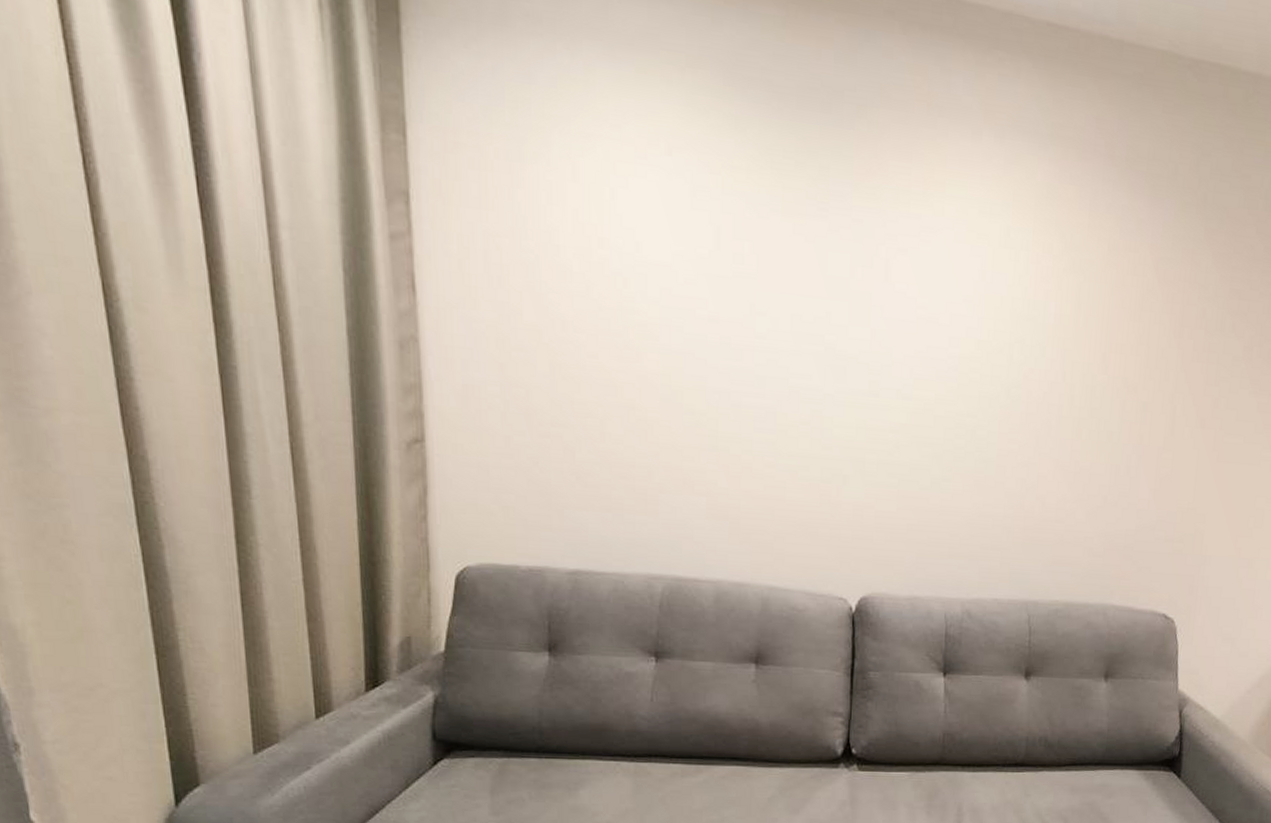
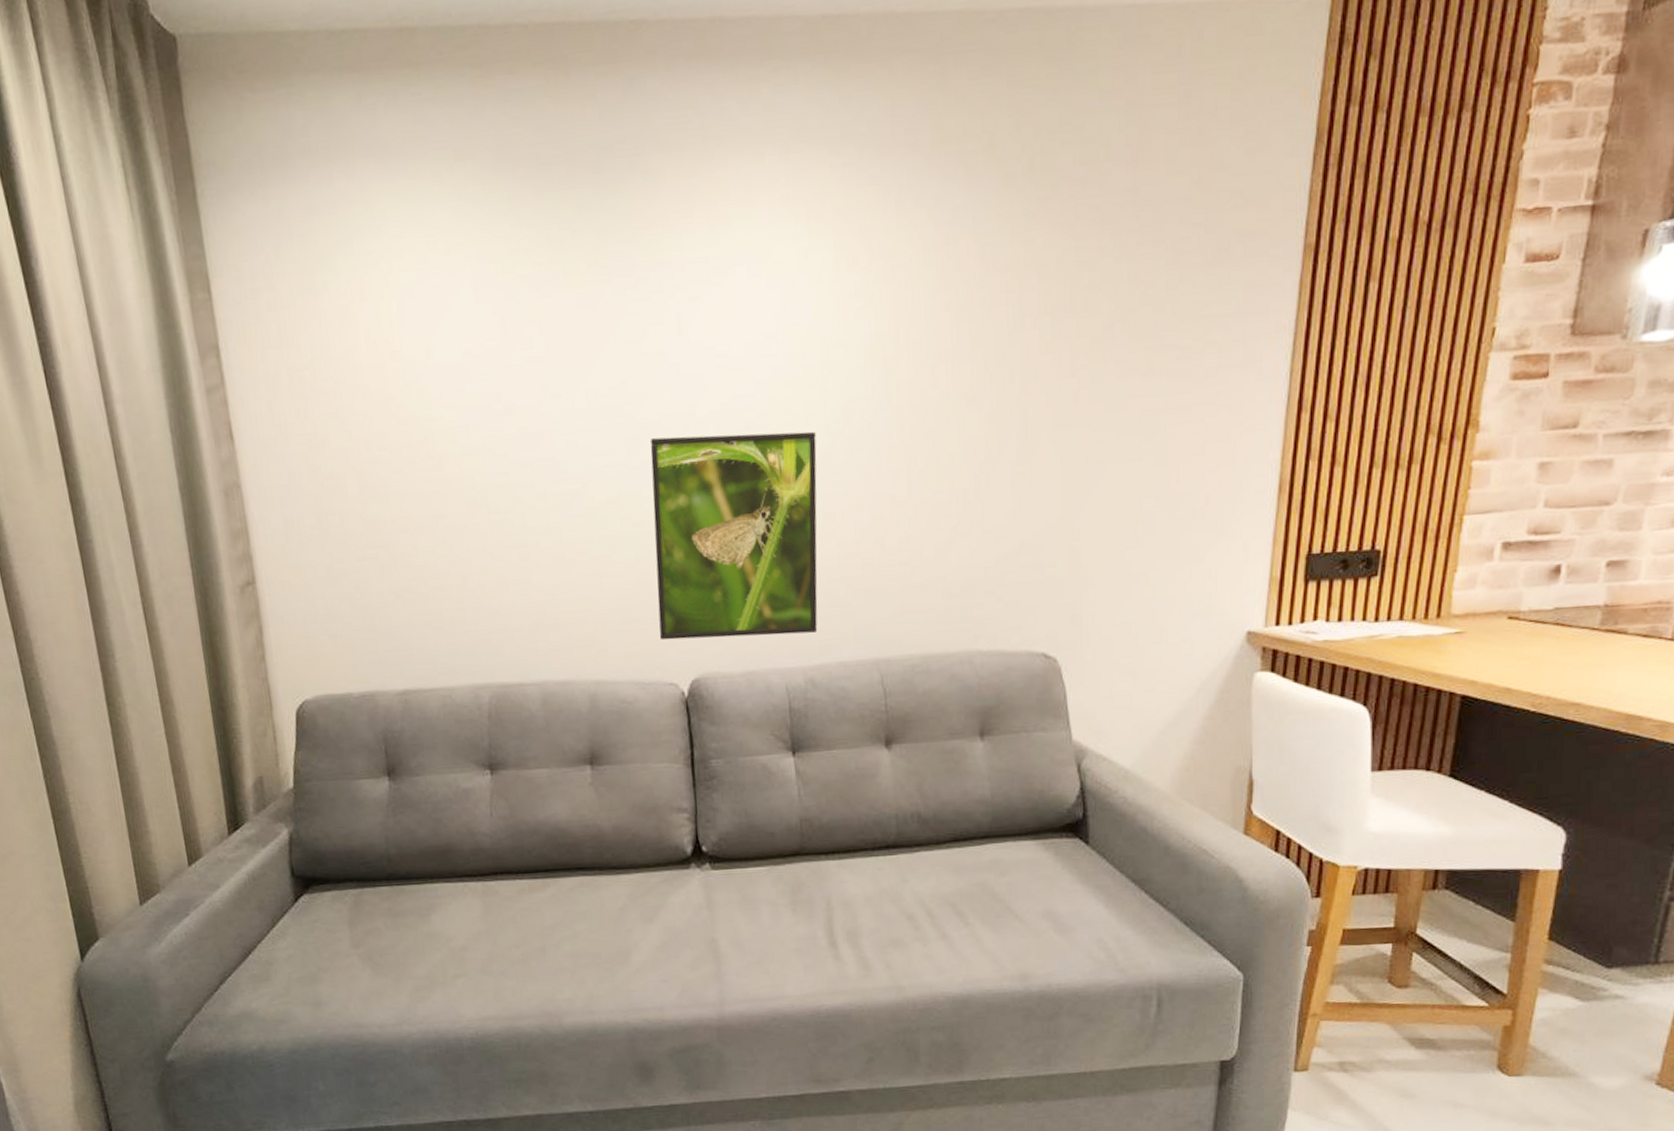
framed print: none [834,371,998,570] -> present [650,431,818,641]

